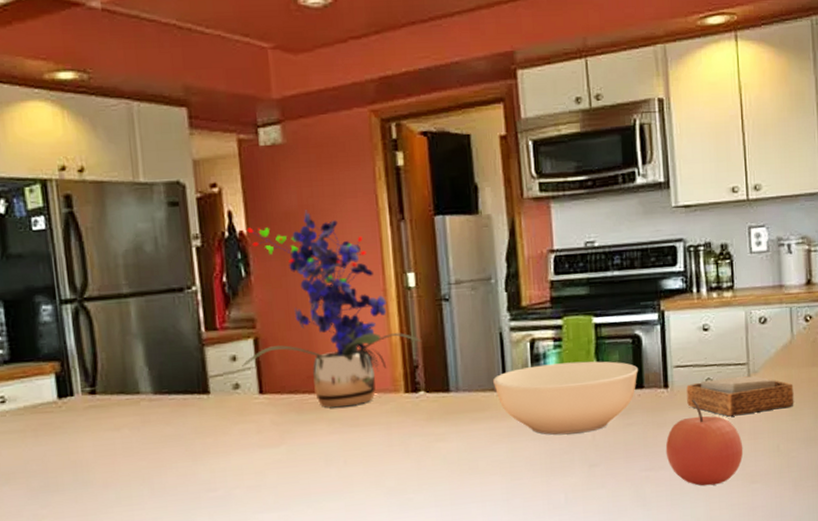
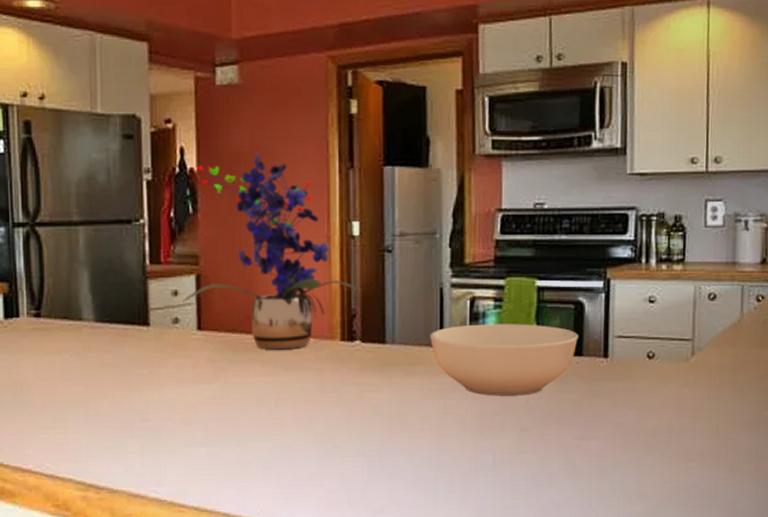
apple: present [665,399,744,486] -> none [600,371,681,460]
napkin holder: present [686,376,794,417] -> none [626,351,739,392]

